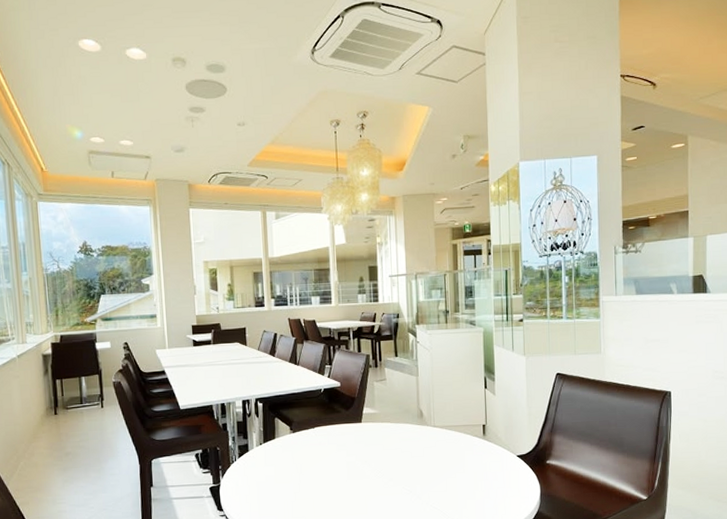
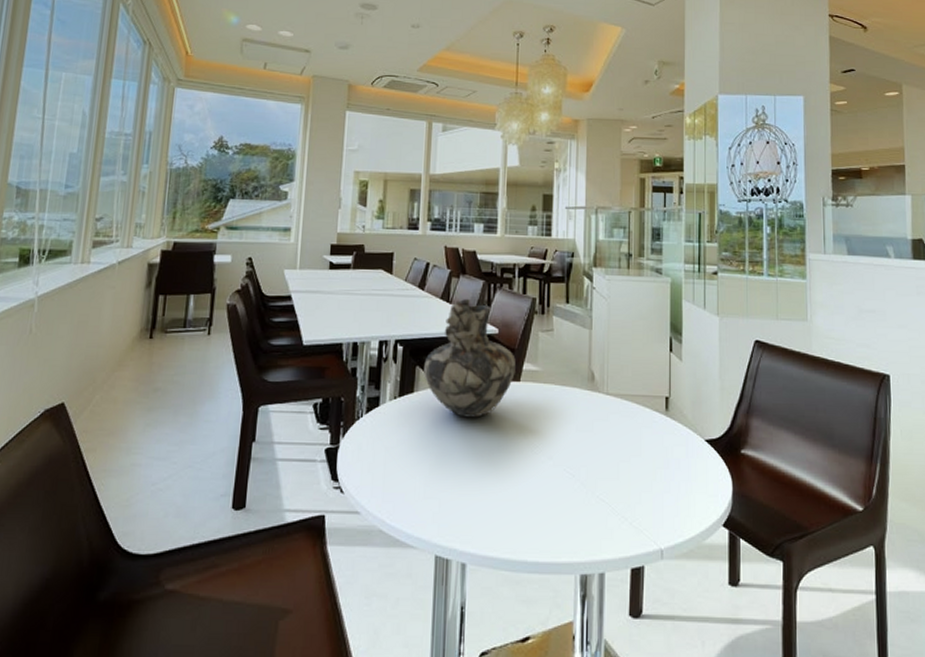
vase: none [281,359,357,455] -> present [424,298,516,418]

